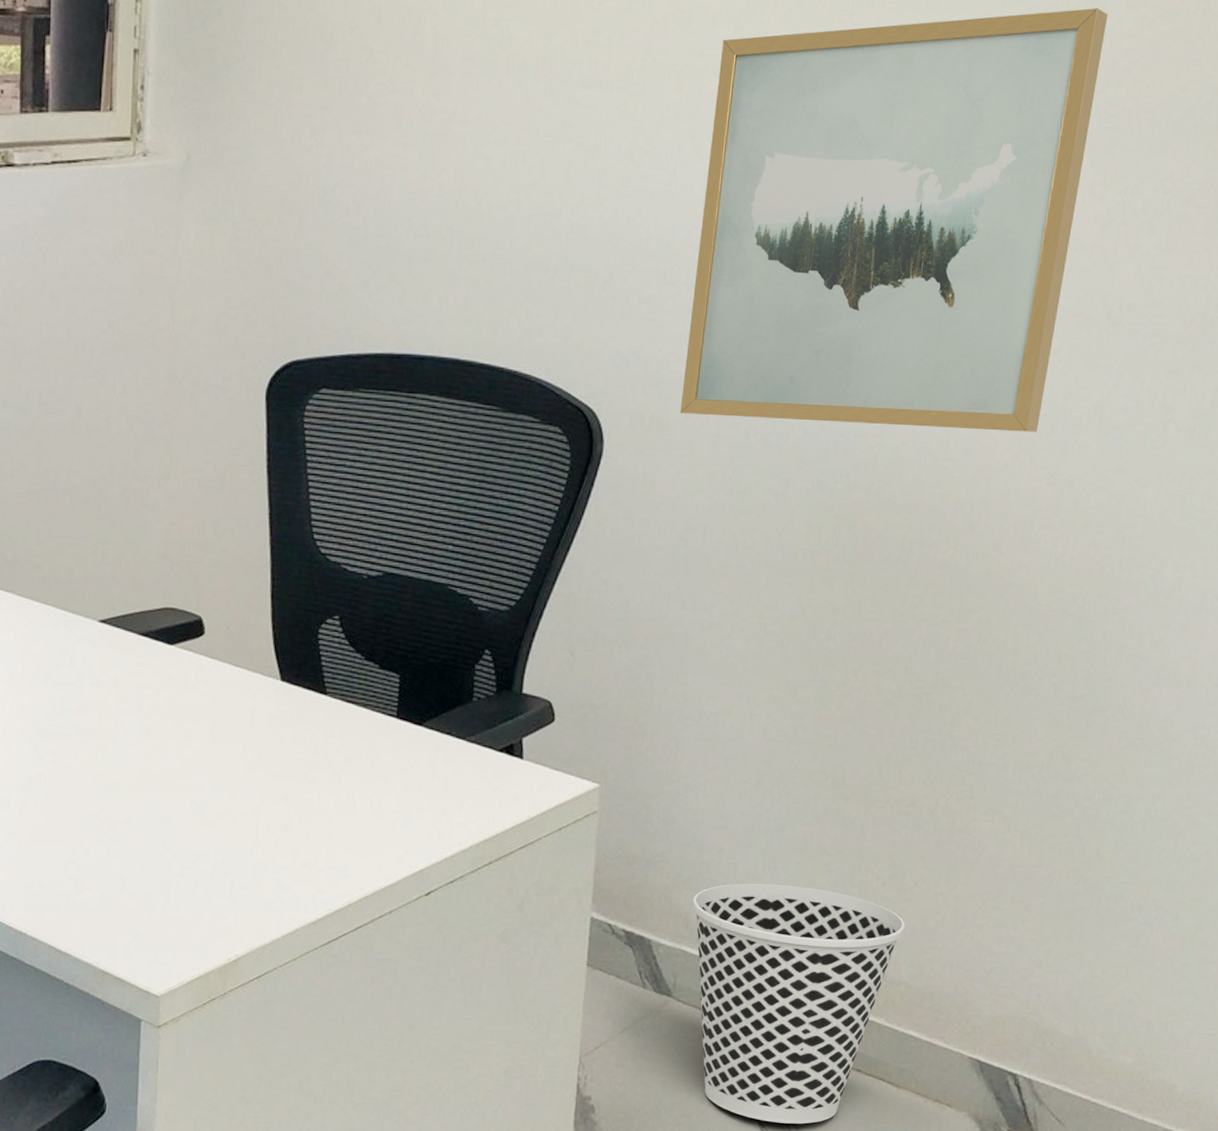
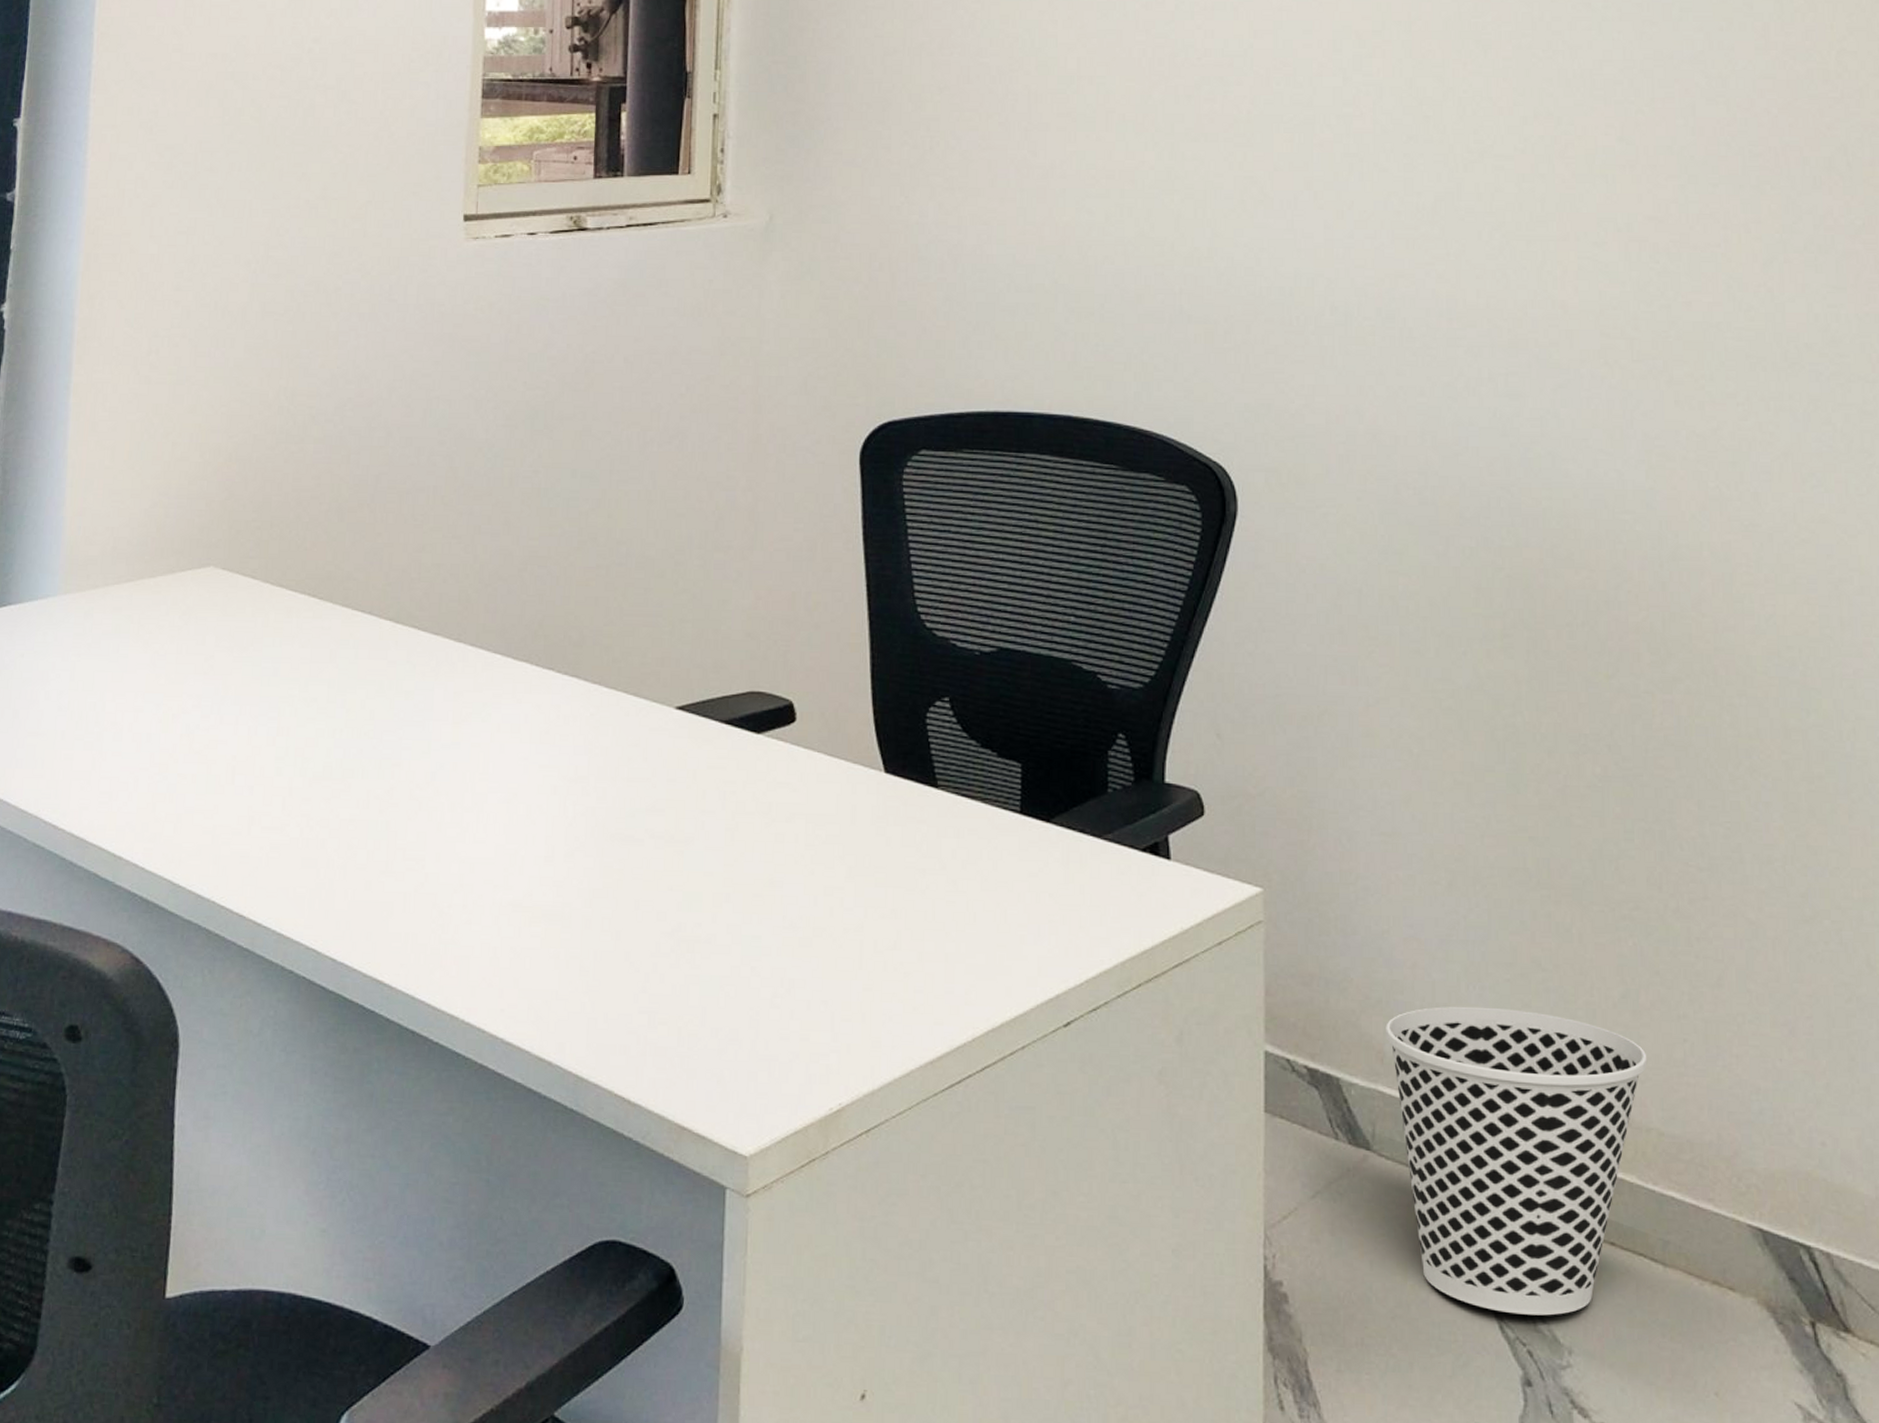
wall art: present [680,8,1109,432] -> none [1320,51,1737,481]

